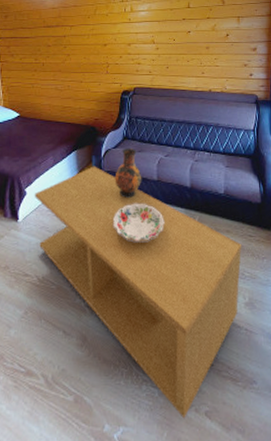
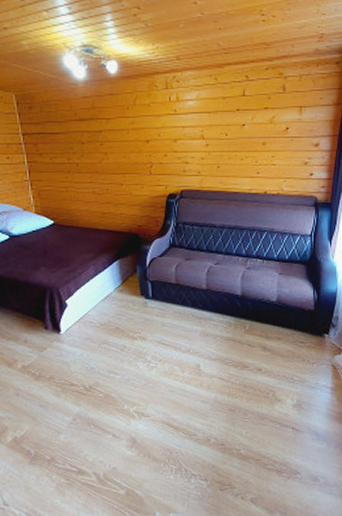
coffee table: present [34,166,242,419] -> none [75,275,293,506]
decorative bowl: present [113,203,165,243] -> none [161,312,214,352]
vase: present [115,148,142,198] -> none [161,257,191,308]

